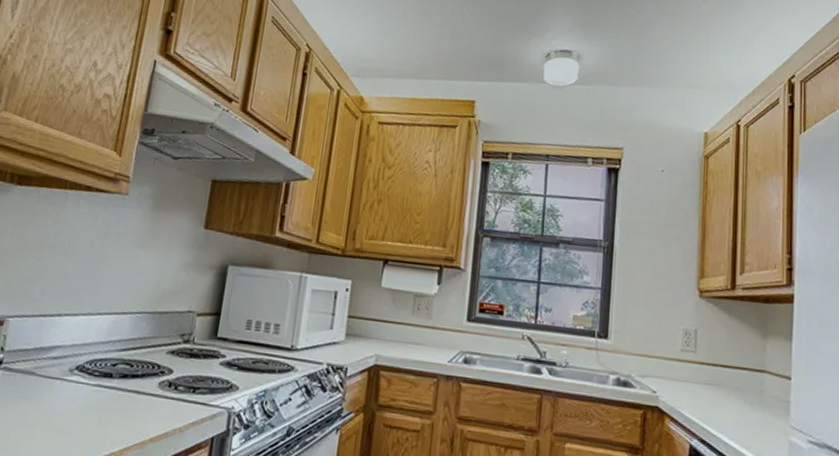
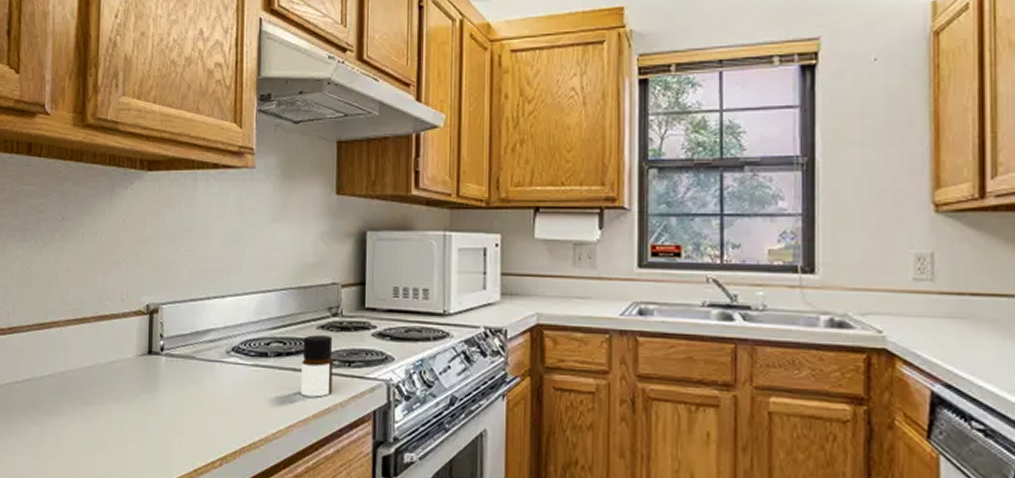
bottle: none [141,359,181,421] -> present [301,335,333,398]

